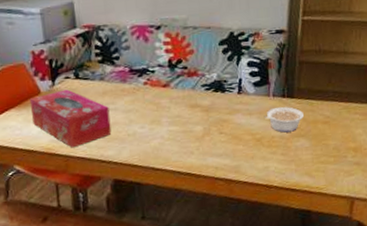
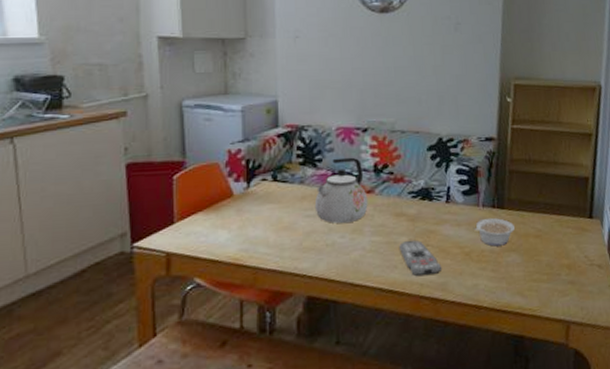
tissue box: present [29,89,112,148] -> none [220,192,308,259]
kettle: none [115,54,165,116] -> present [314,157,368,224]
remote control: none [195,128,235,161] -> present [399,240,442,277]

